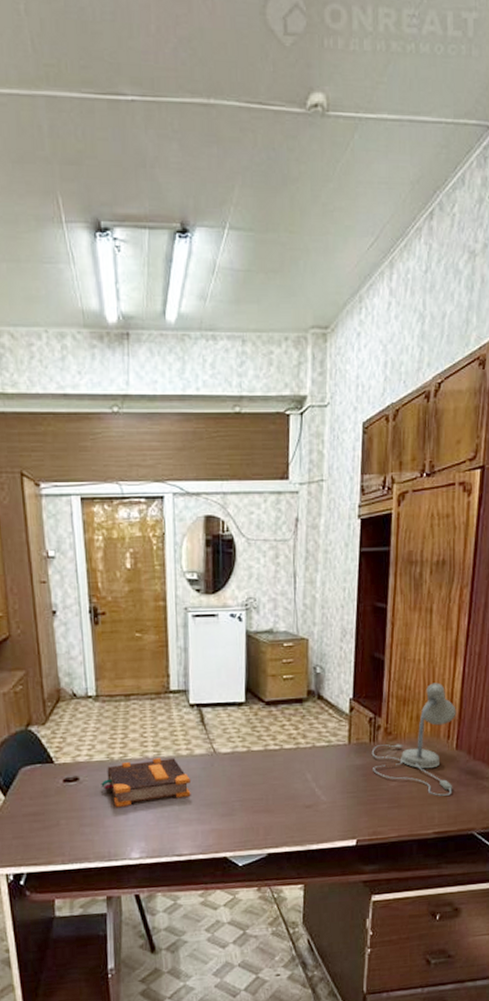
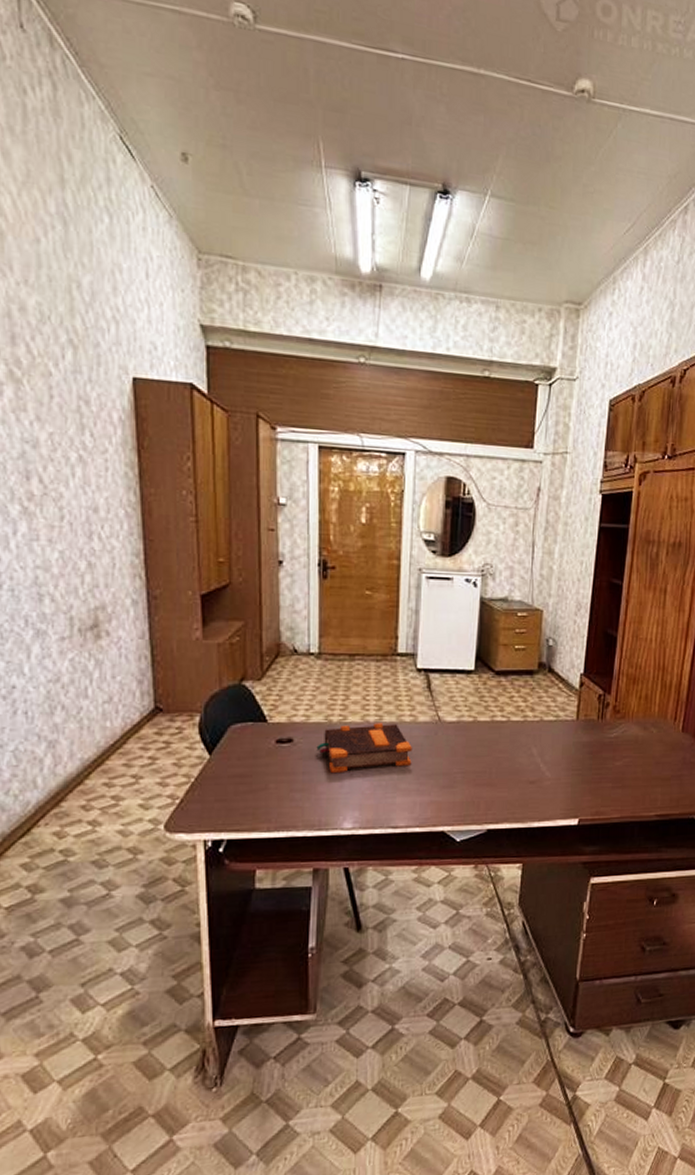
desk lamp: present [371,682,456,796] -> none [599,663,684,778]

